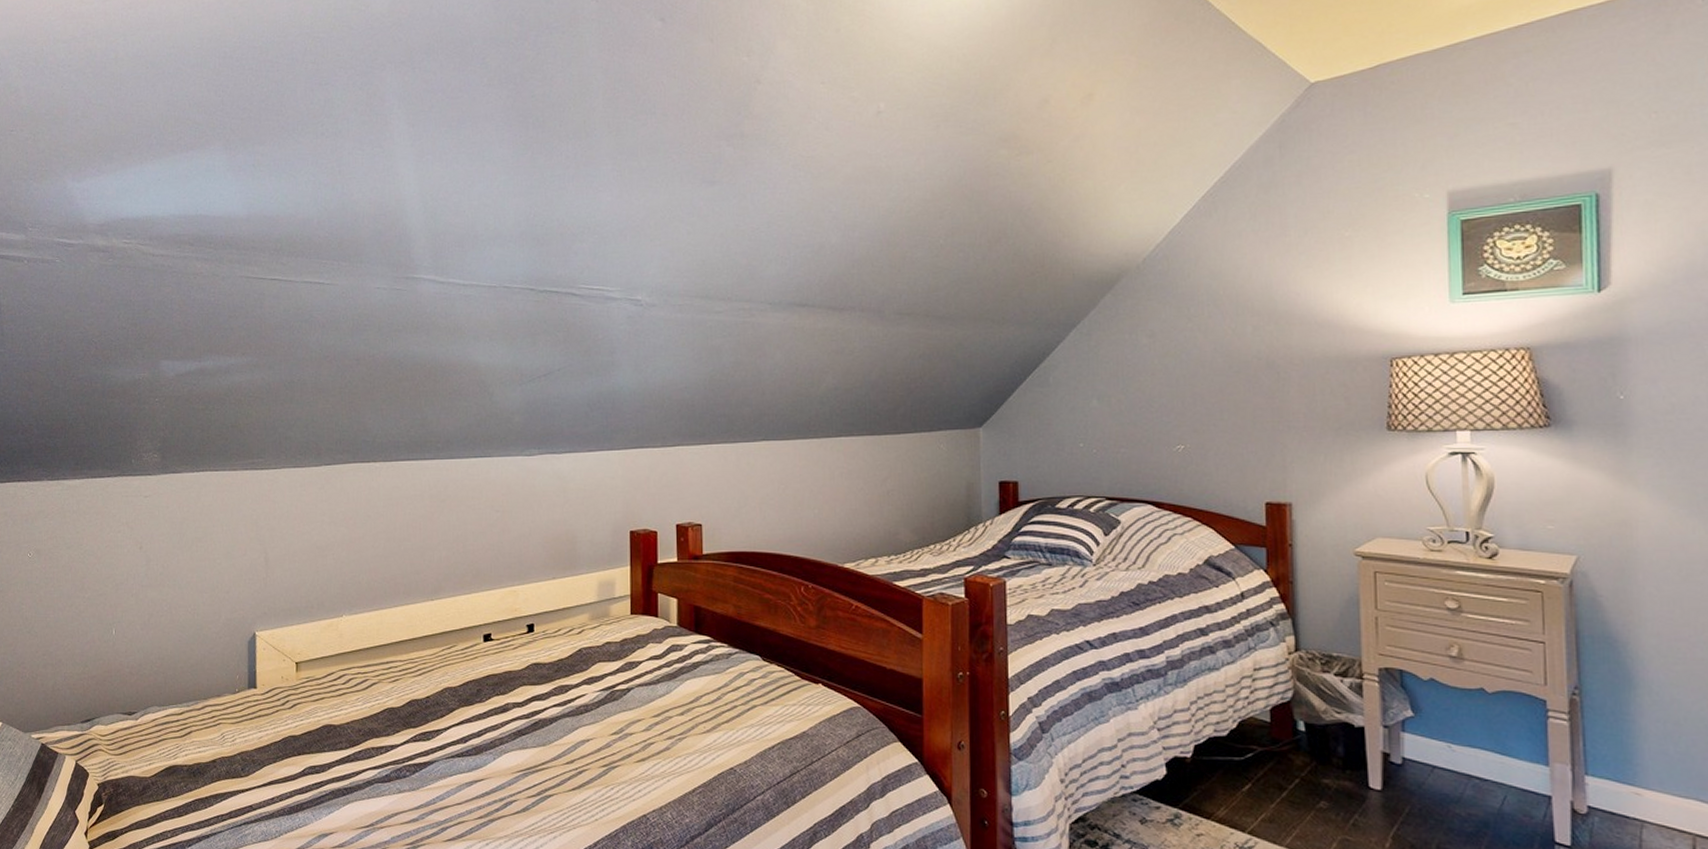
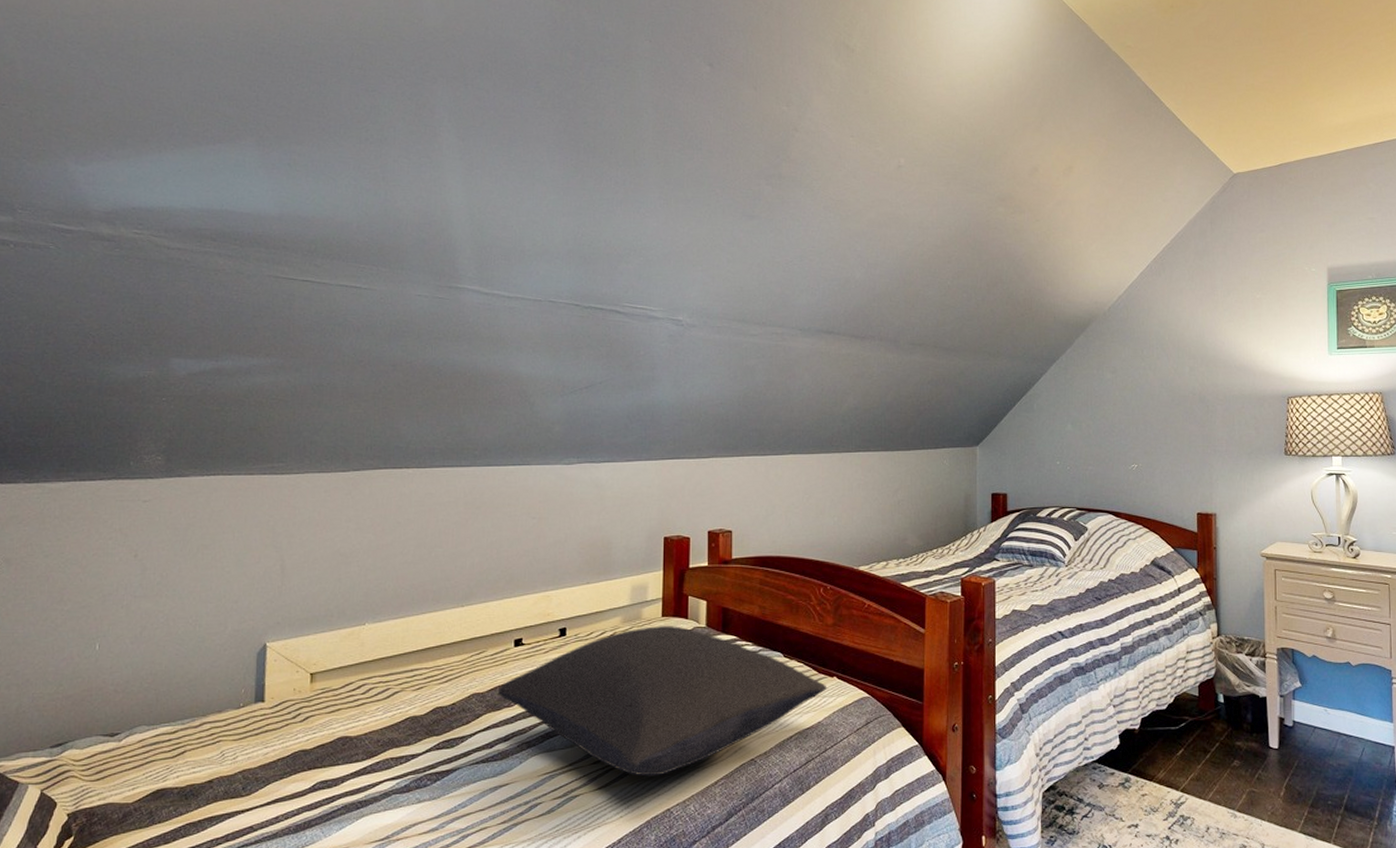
pillow: none [469,624,812,780] -> present [497,626,827,776]

